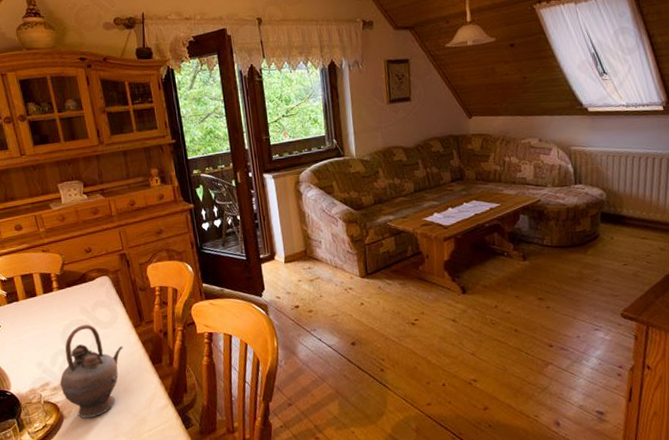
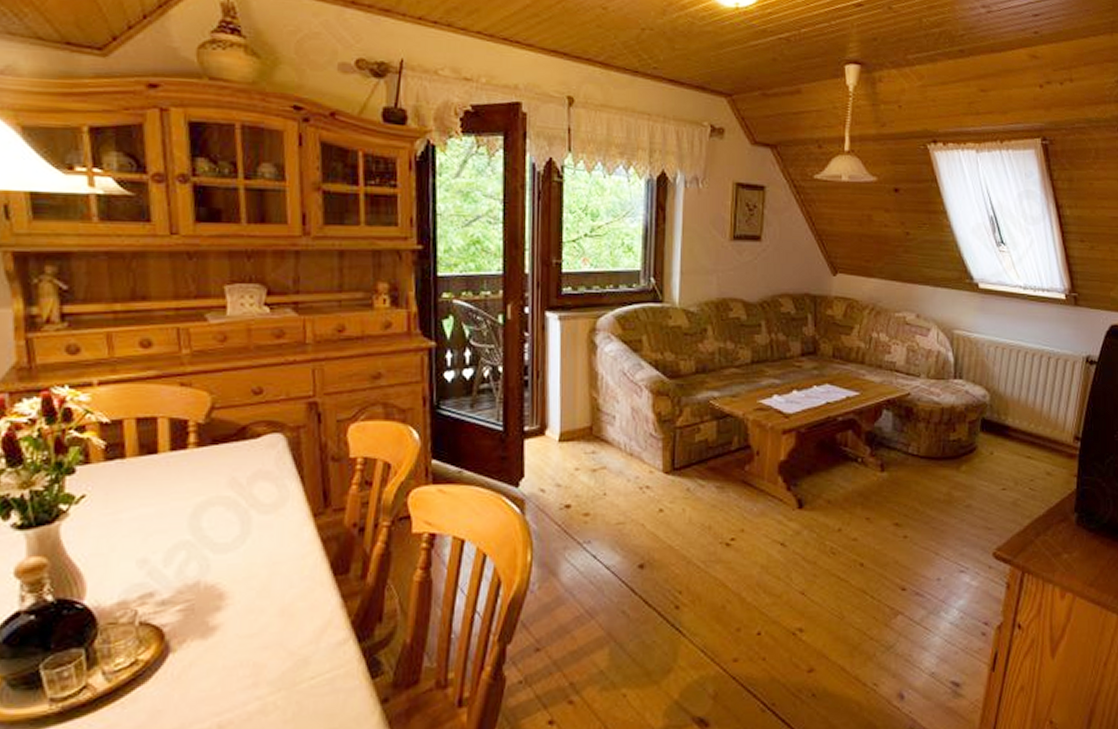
teapot: present [59,324,123,419] -> none [172,505,289,654]

